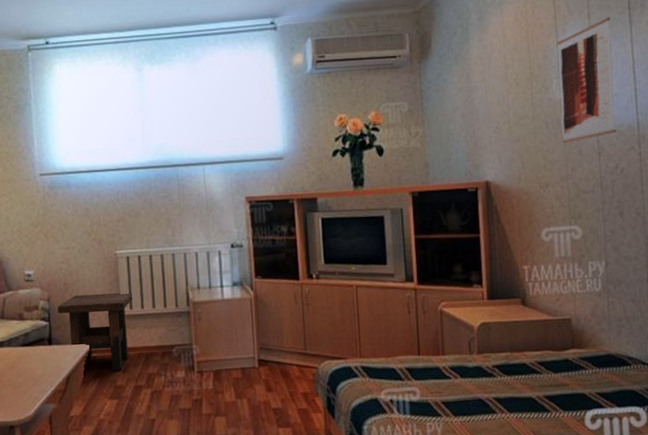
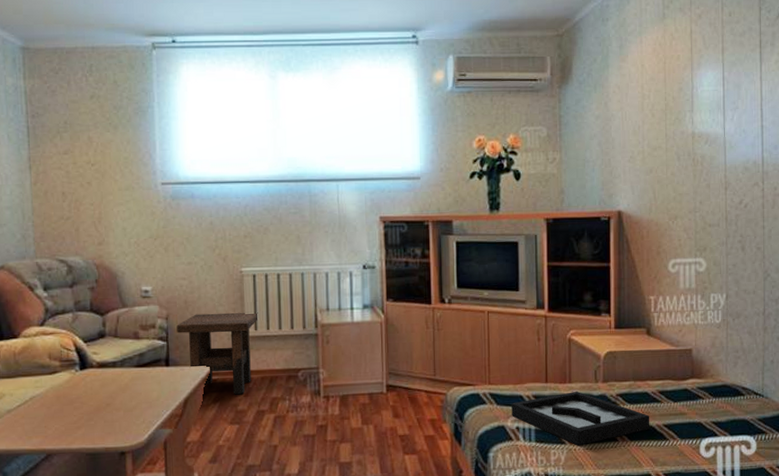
decorative tray: none [384,364,530,418] -> present [512,392,650,446]
wall art: present [556,17,617,143] -> none [691,53,743,176]

